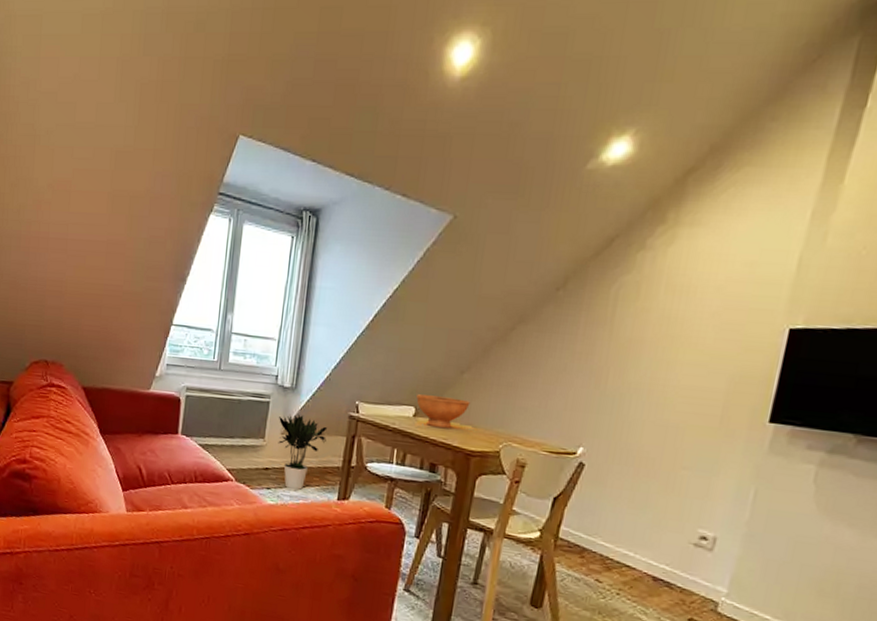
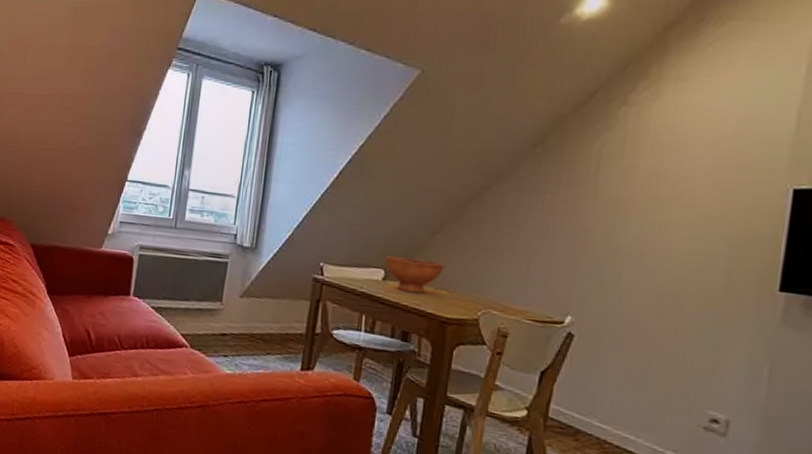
potted plant: present [278,413,328,491] -> none [236,275,290,359]

